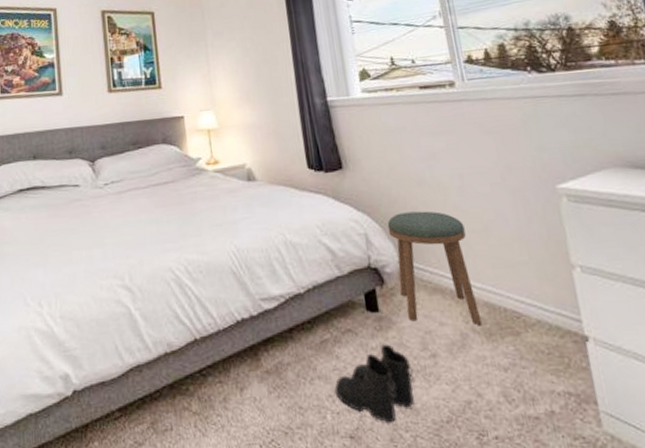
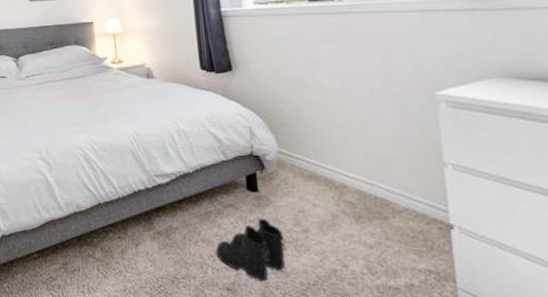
stool: present [387,211,483,325] -> none [270,109,353,208]

